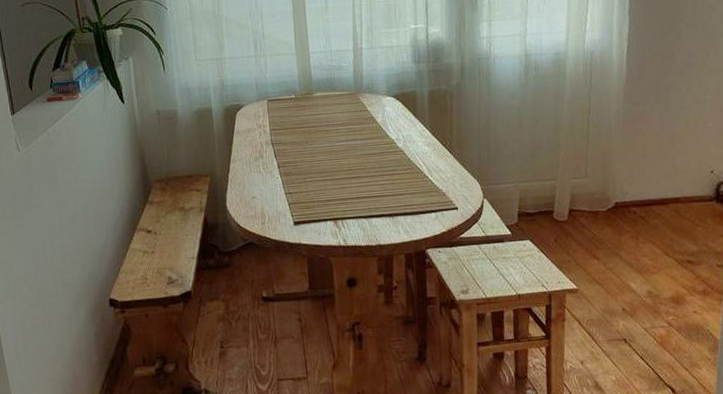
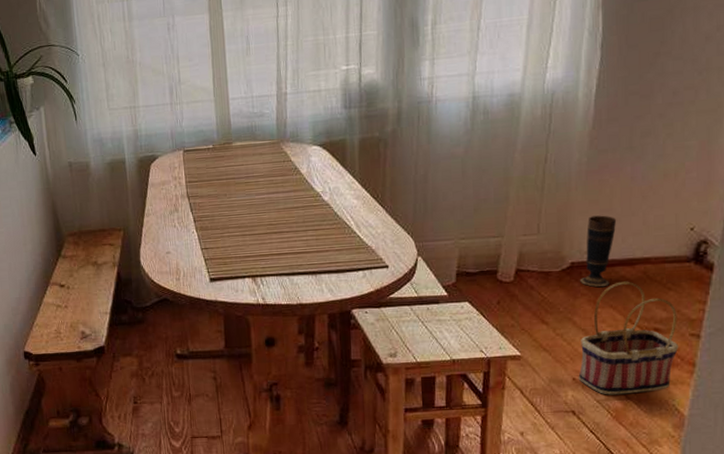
vase: none [624,160,651,225] -> present [580,215,617,288]
basket: none [627,219,709,323] -> present [578,281,679,395]

